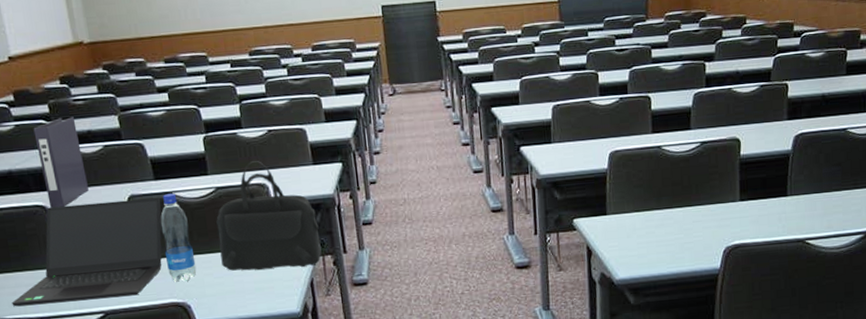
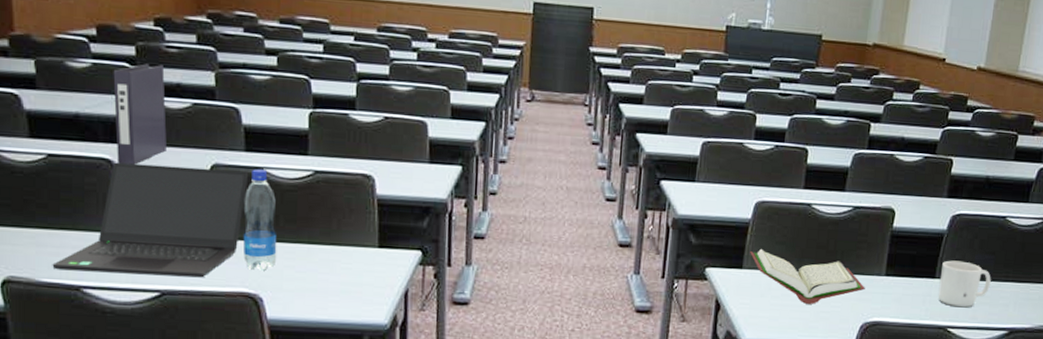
handbag: present [216,161,322,271] -> none [307,148,424,275]
book: none [611,194,723,238] -> present [750,248,865,304]
mug: none [791,176,841,220] -> present [938,260,991,308]

